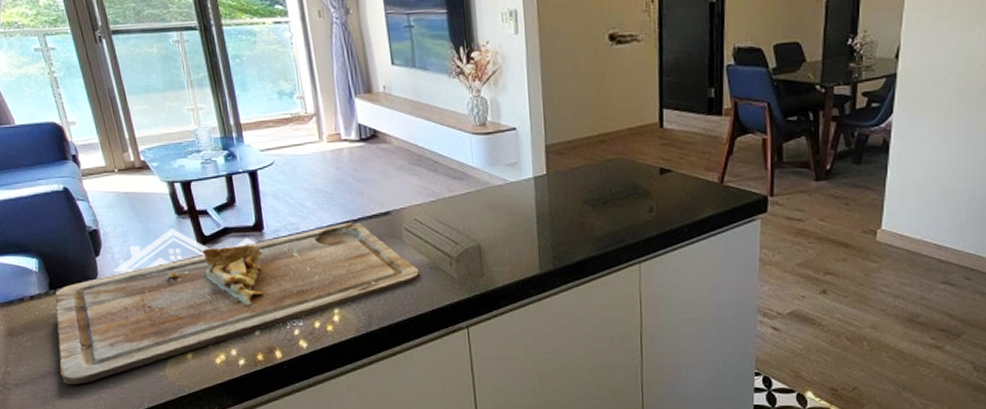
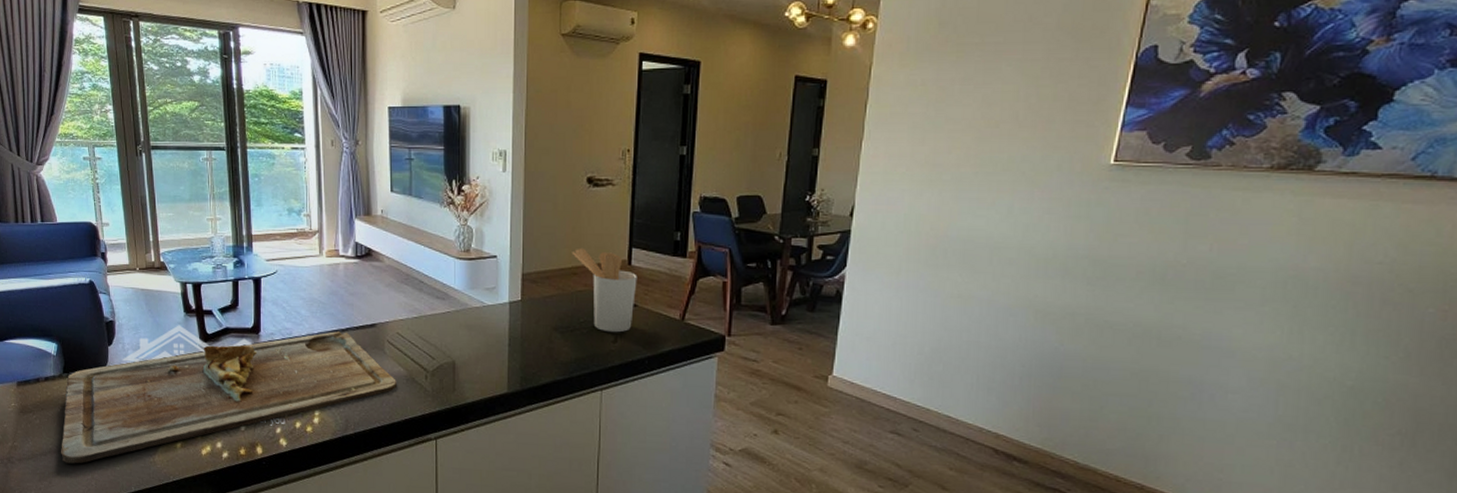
utensil holder: none [597,112,671,202] -> present [571,247,637,333]

